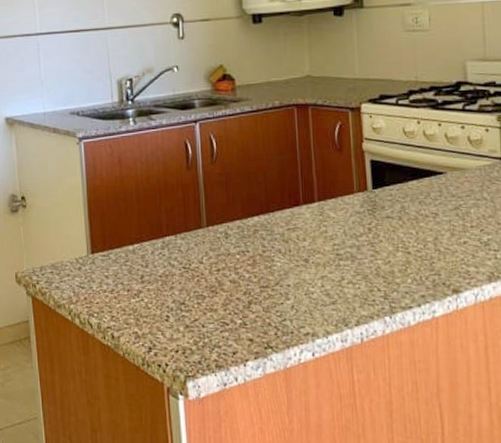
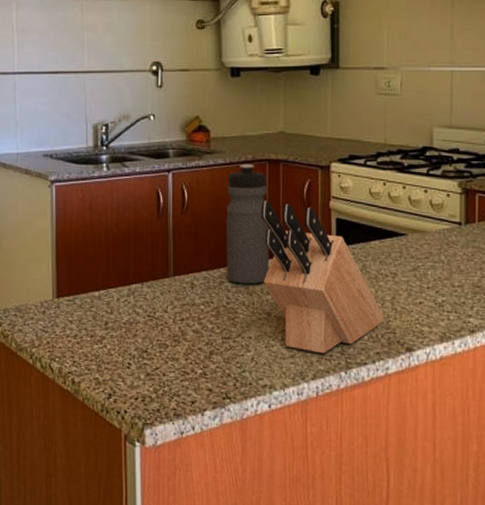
water bottle: none [256,109,304,232] -> present [226,163,270,285]
knife block: none [292,146,428,299] -> present [261,201,385,354]

